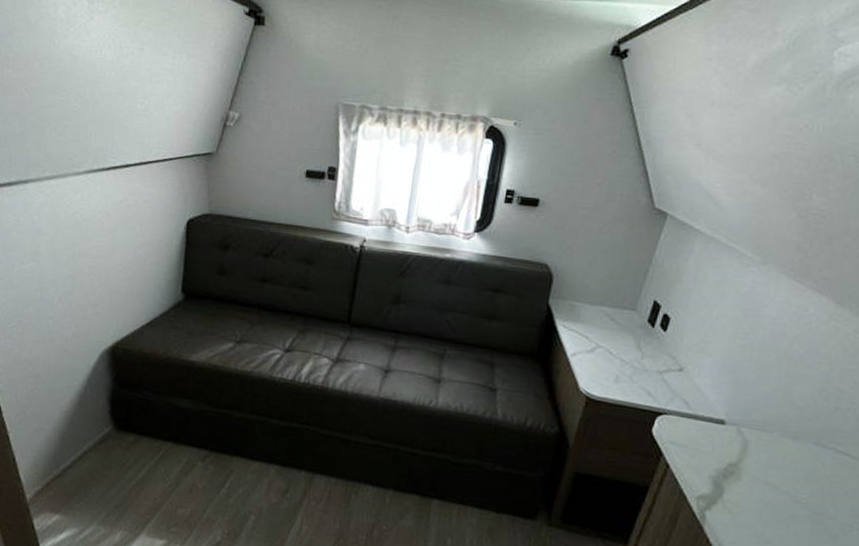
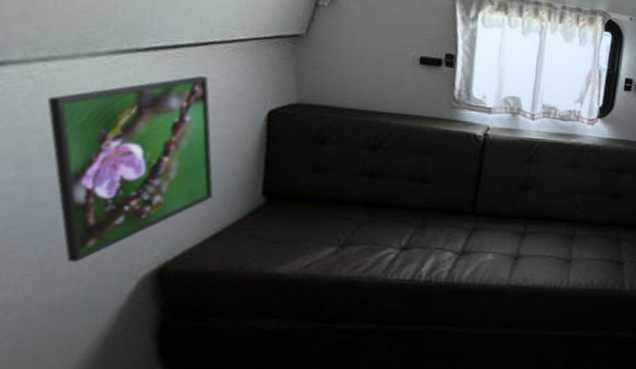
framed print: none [50,190,149,335] -> present [47,76,213,262]

